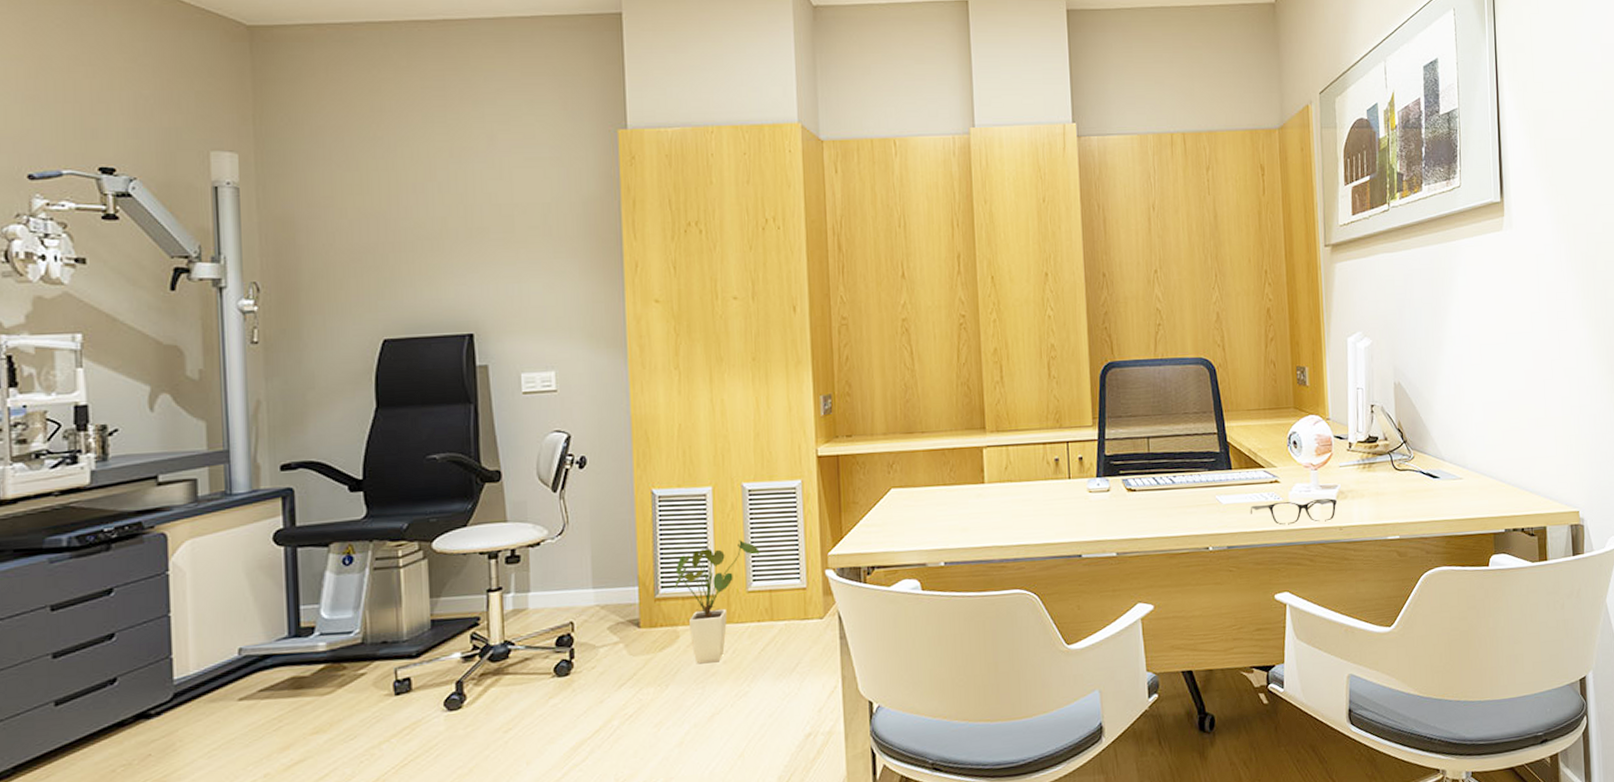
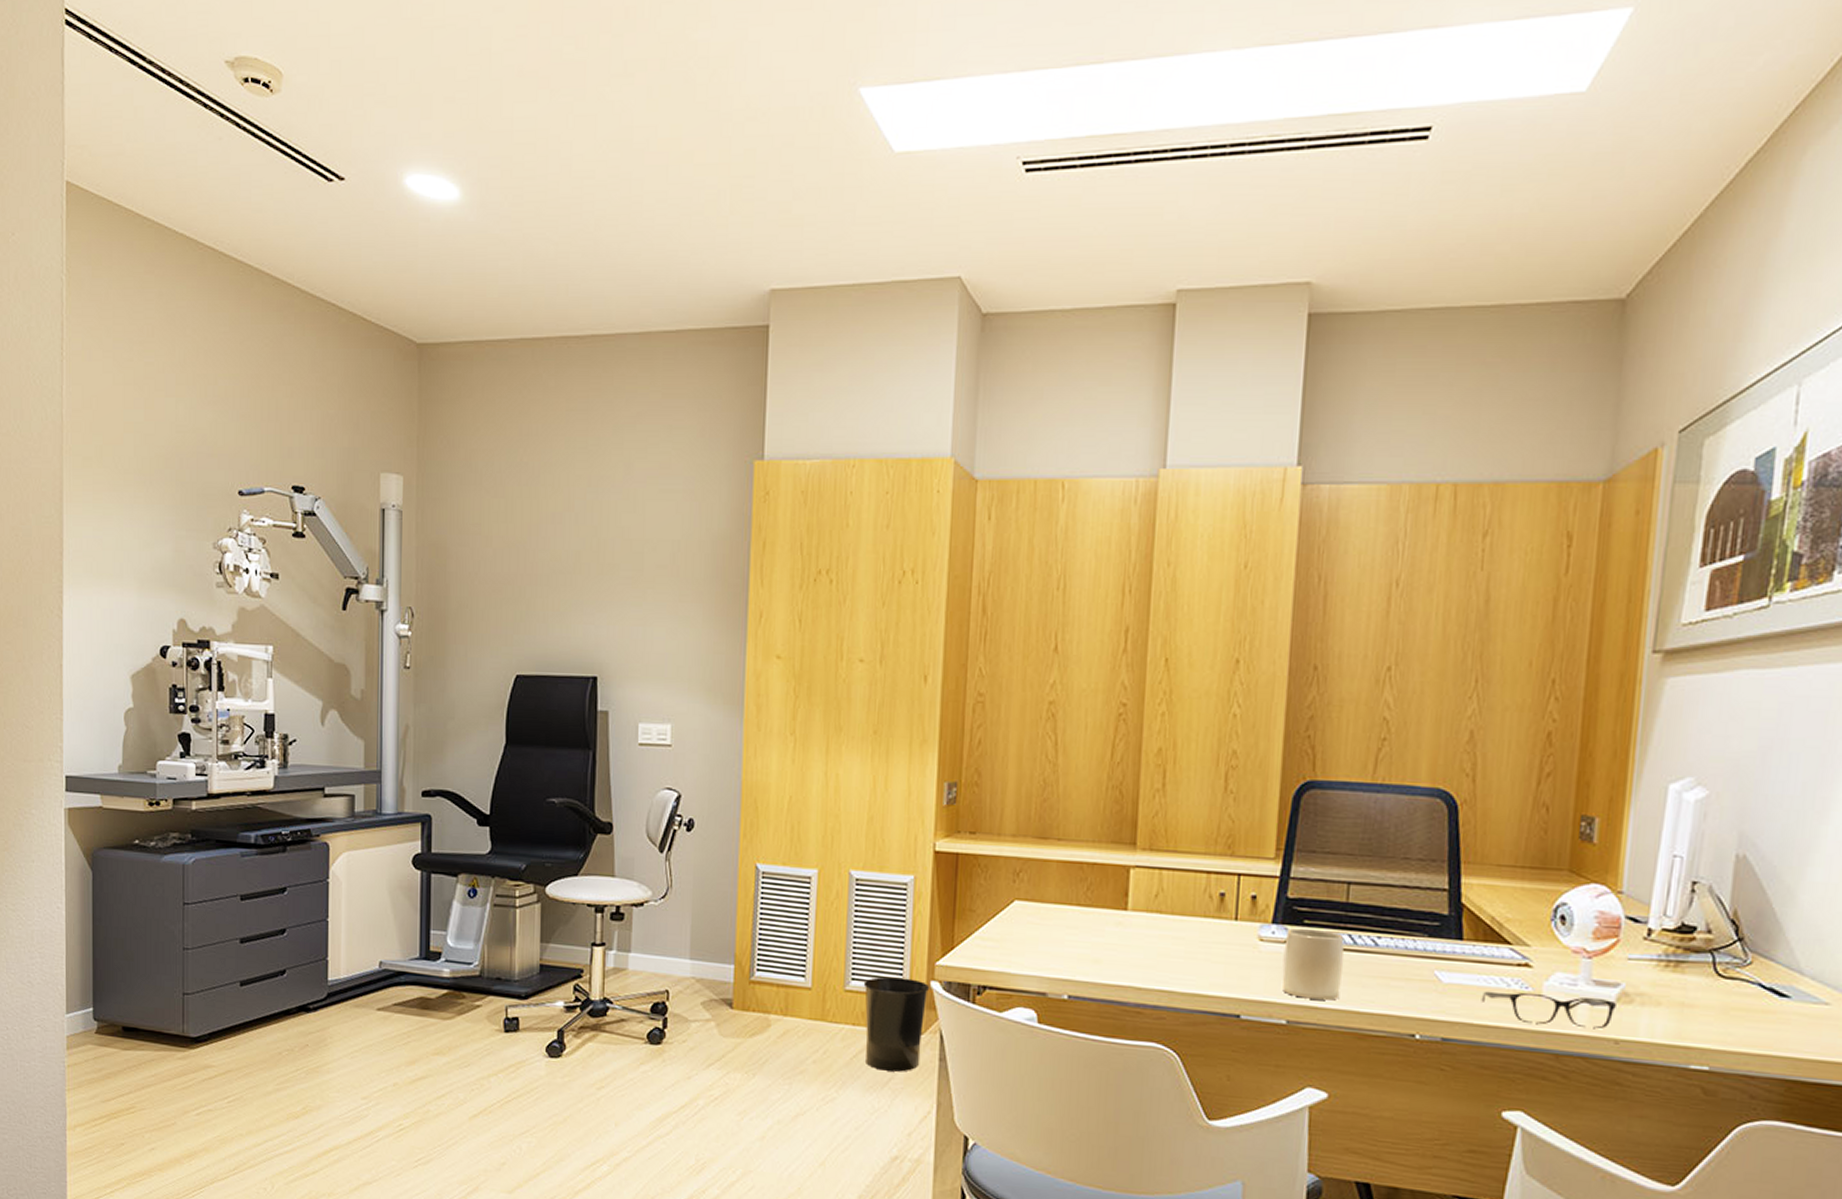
house plant: present [674,539,760,664] -> none [770,931,862,1060]
waste bin: none [764,570,826,658] -> present [863,976,930,1072]
mug: none [1107,476,1153,533] -> present [1282,928,1345,1000]

